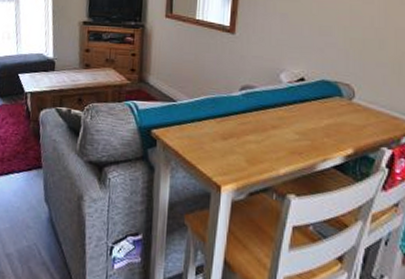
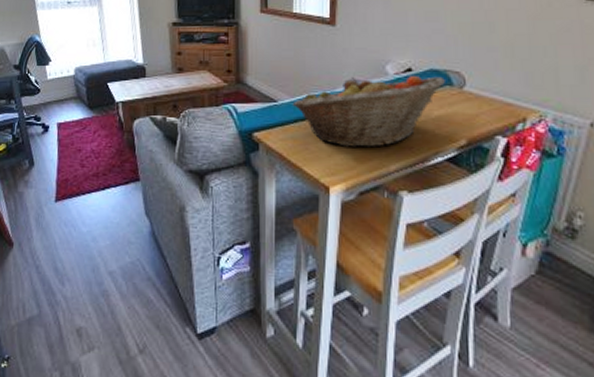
fruit basket: none [190,82,335,151] -> present [292,76,445,148]

